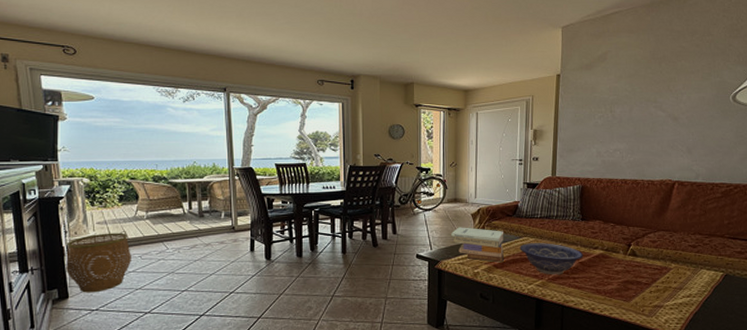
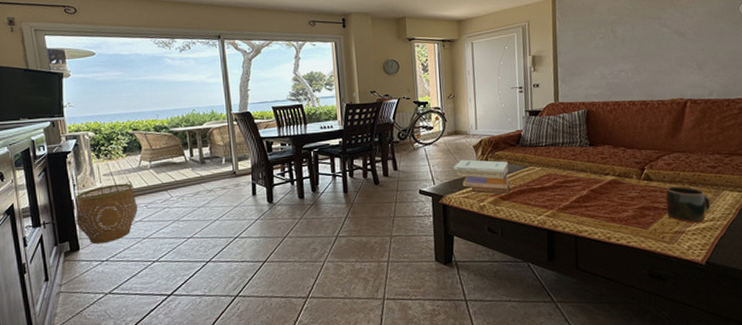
decorative bowl: present [519,243,584,275] -> none [526,171,595,205]
mug: none [648,263,689,298] -> present [665,186,711,223]

